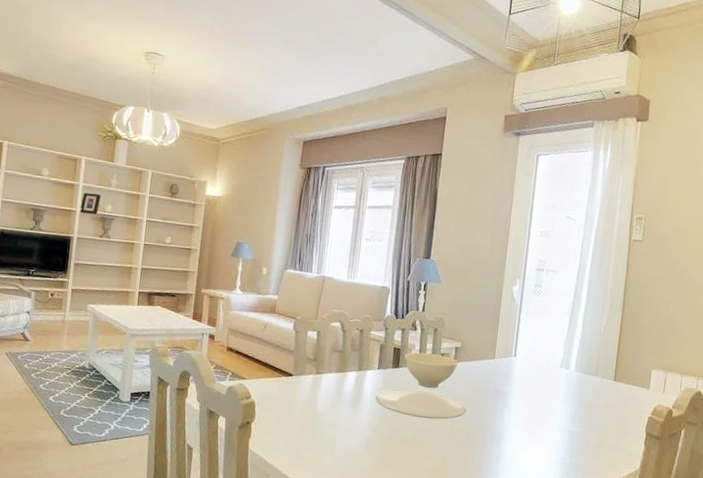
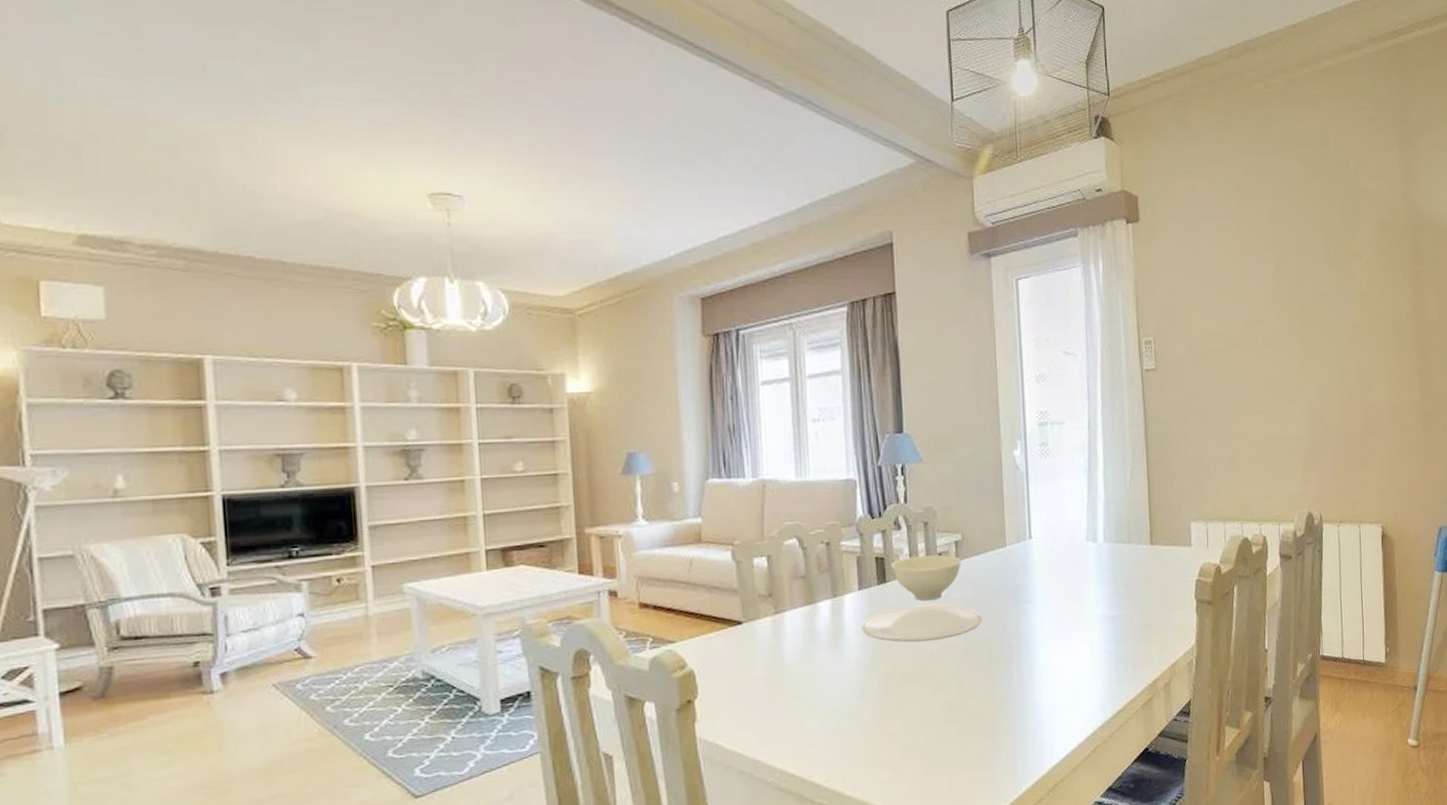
picture frame: present [80,192,101,214] -> none [362,416,396,448]

